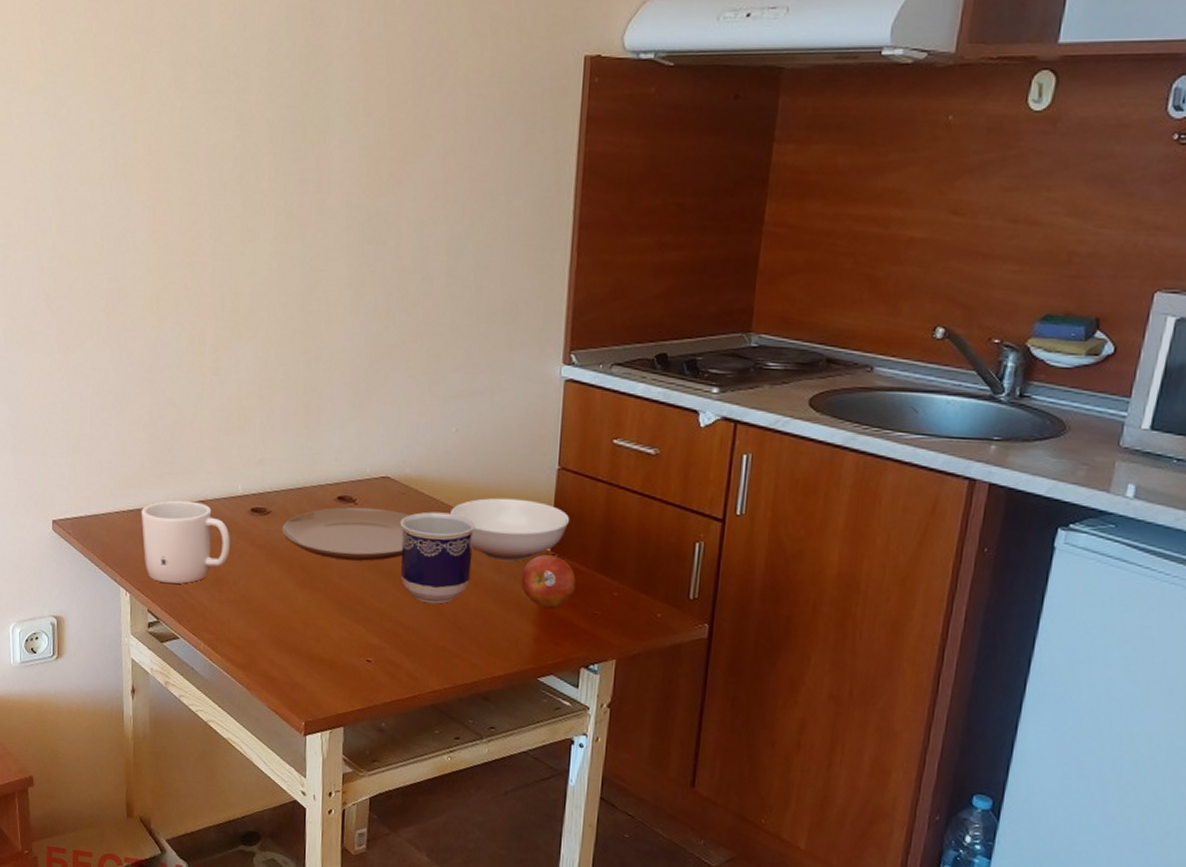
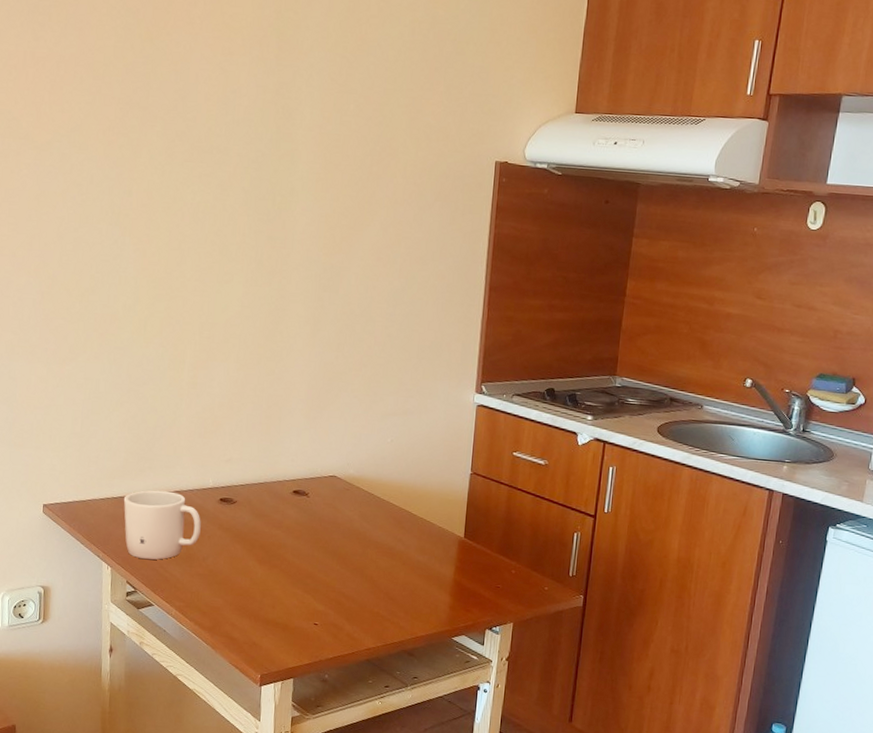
plate: present [282,506,410,561] -> none [245,499,353,543]
cup: present [400,511,476,604] -> none [343,504,405,579]
bowl: present [451,497,570,562] -> none [385,494,480,545]
fruit: present [521,555,576,609] -> none [440,540,483,583]

